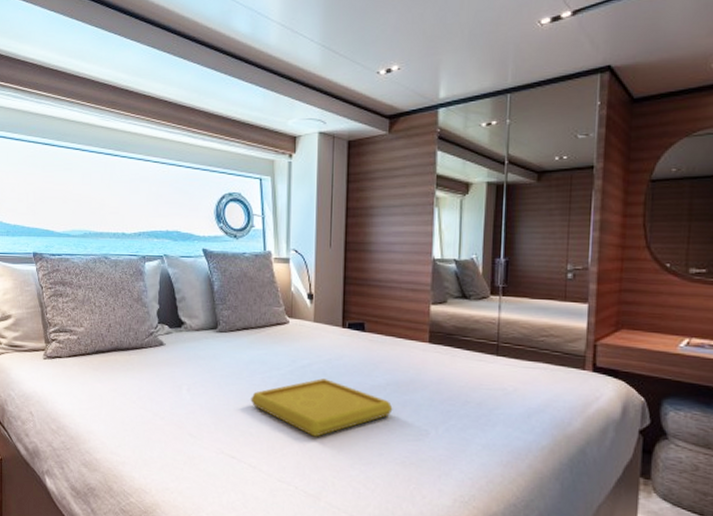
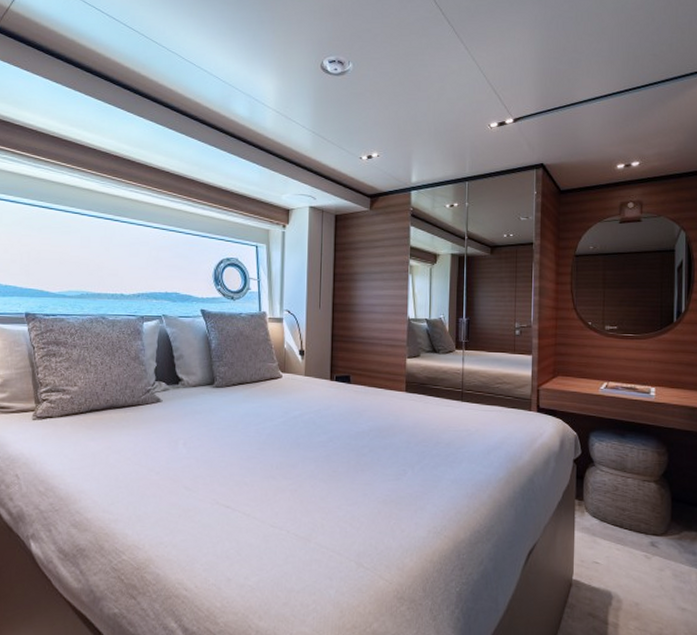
serving tray: present [251,378,393,437] -> none [245,428,375,482]

